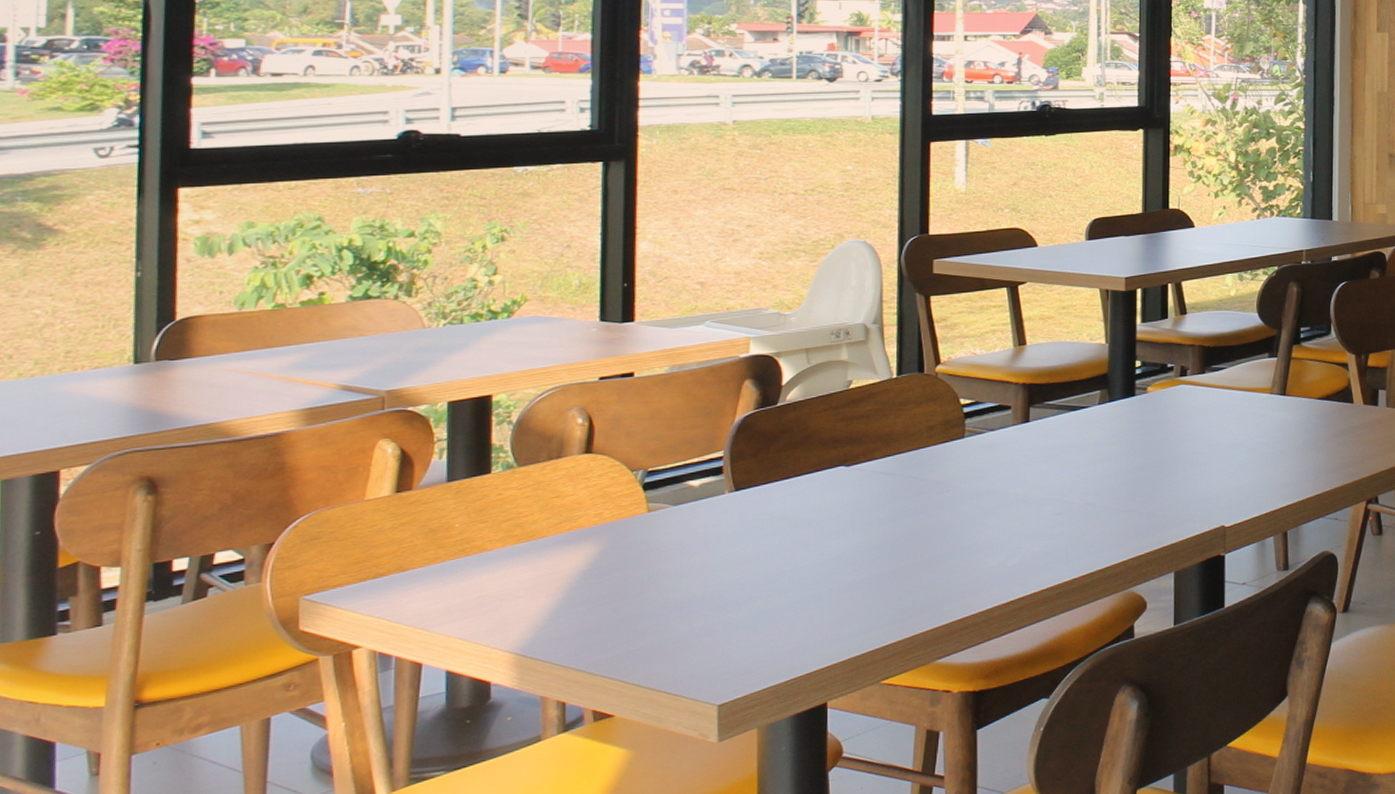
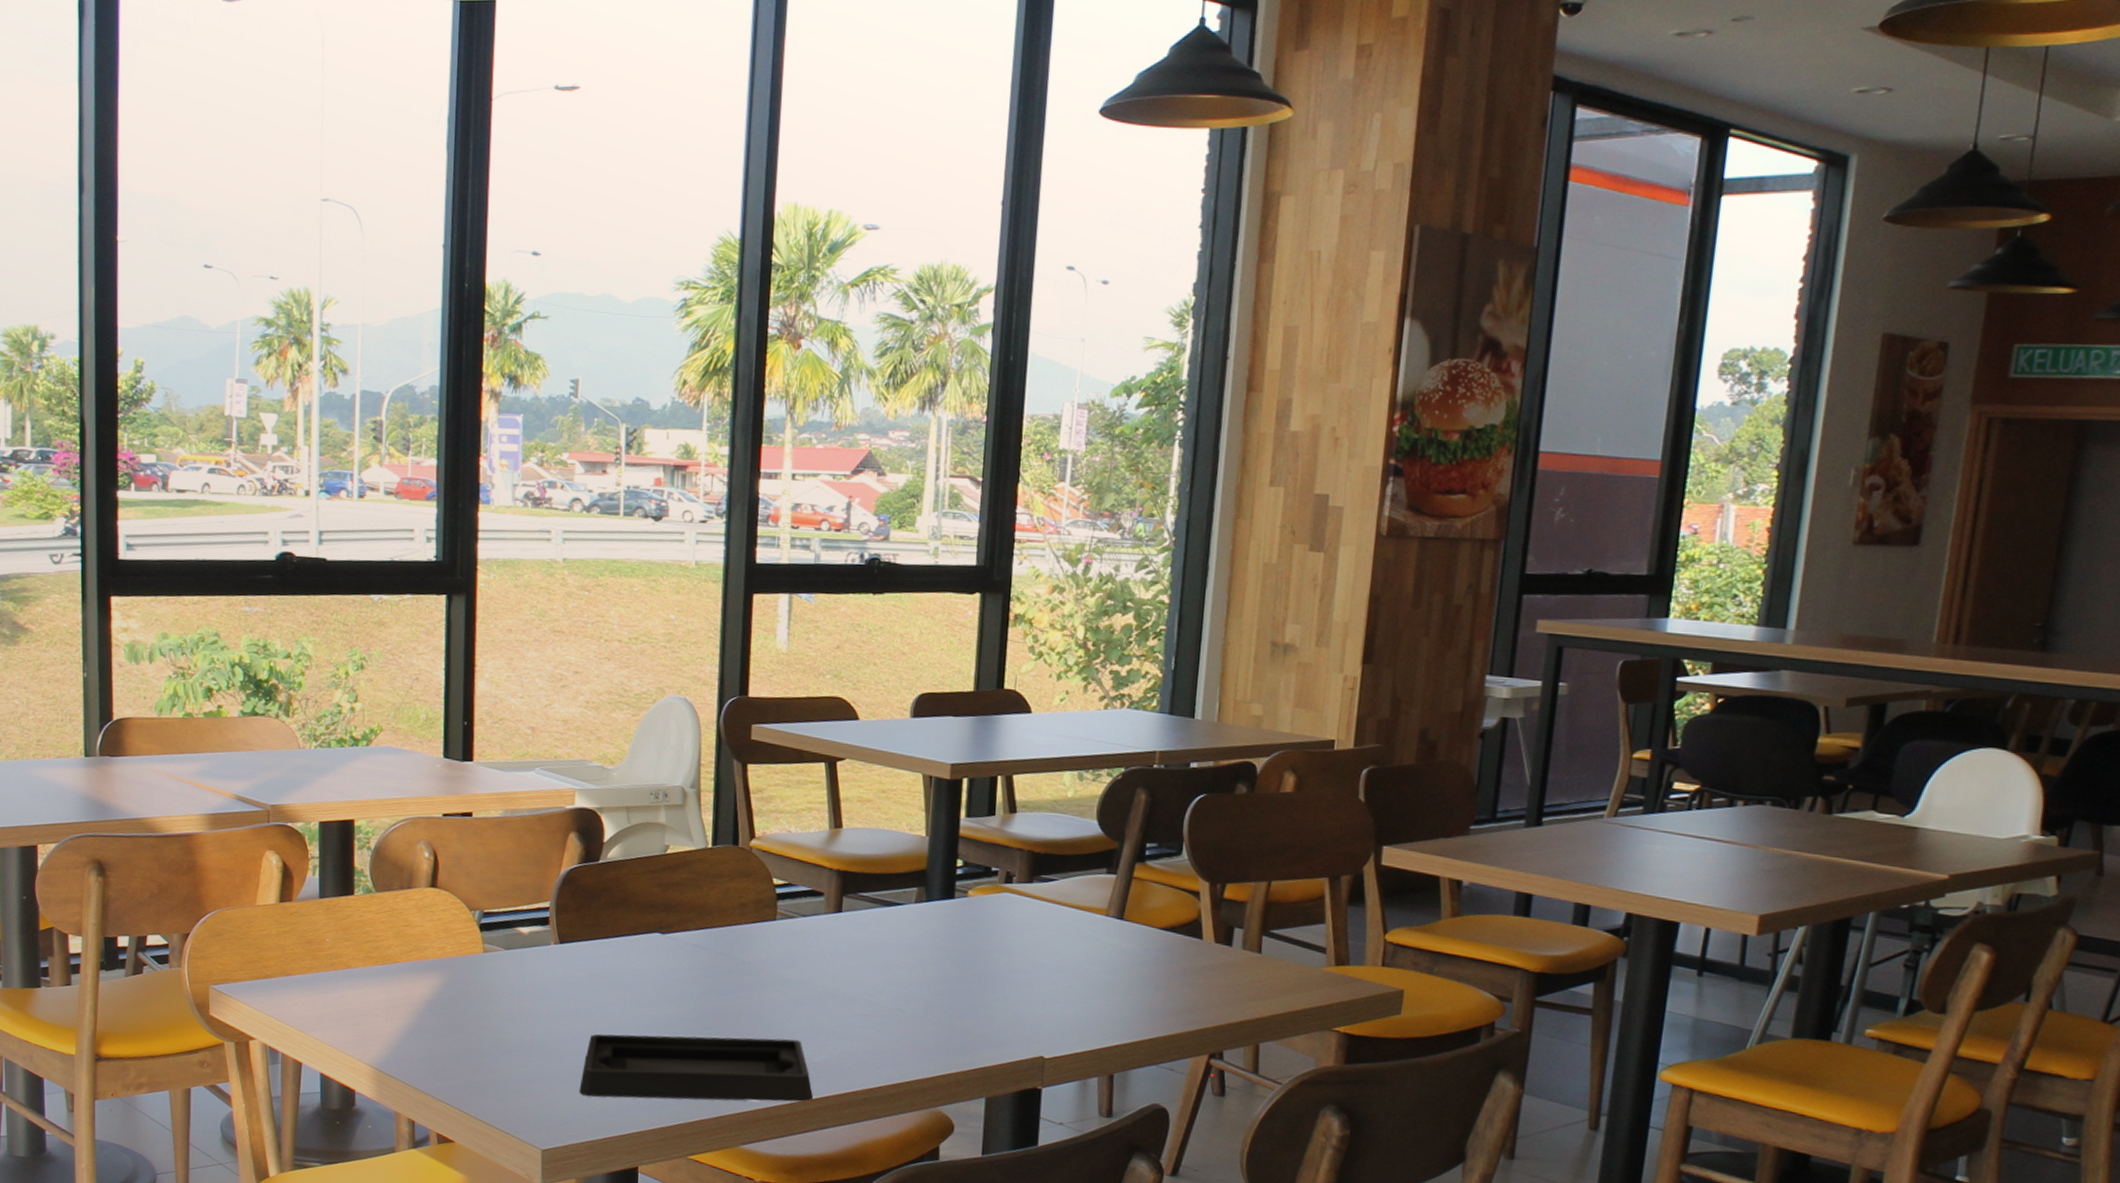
tray: none [759,547,1008,640] -> present [579,1034,813,1102]

